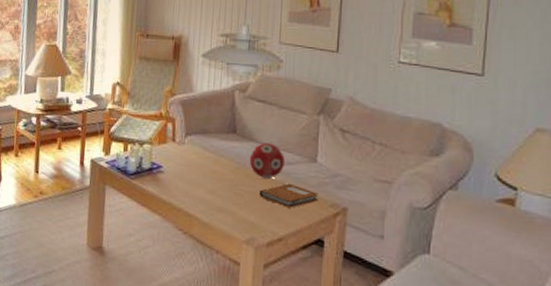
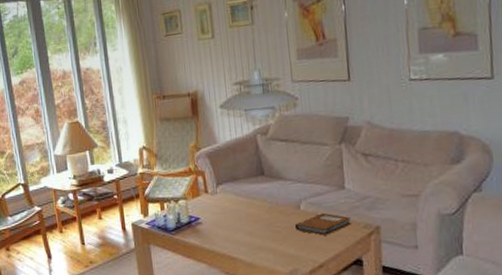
decorative ball: present [249,142,285,179] -> none [280,178,315,212]

